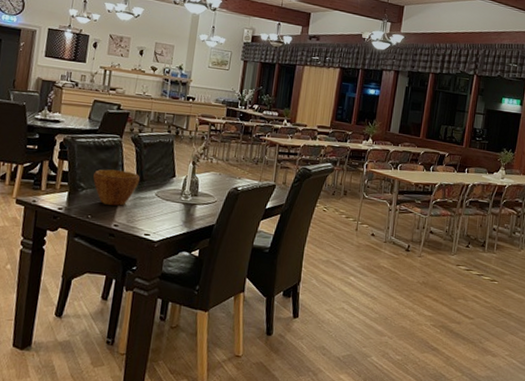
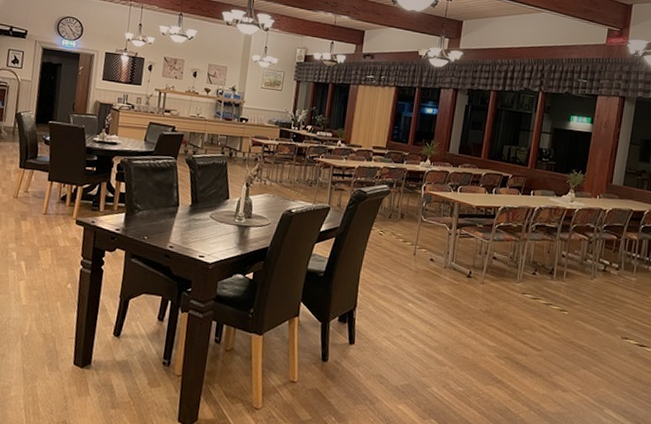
bowl: present [93,169,140,206] -> none [149,190,194,228]

